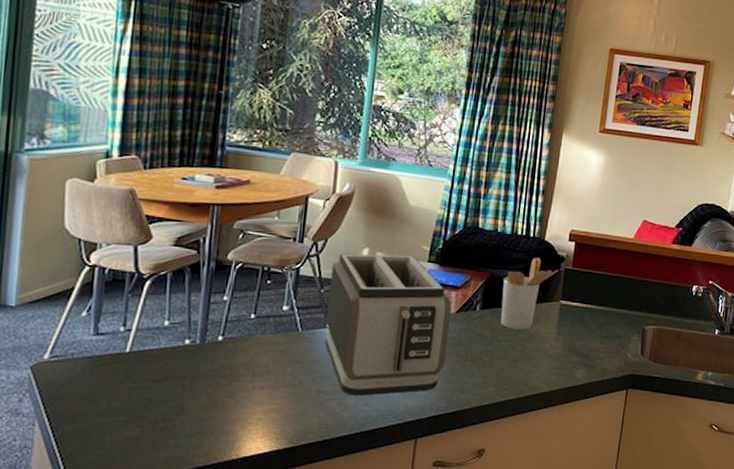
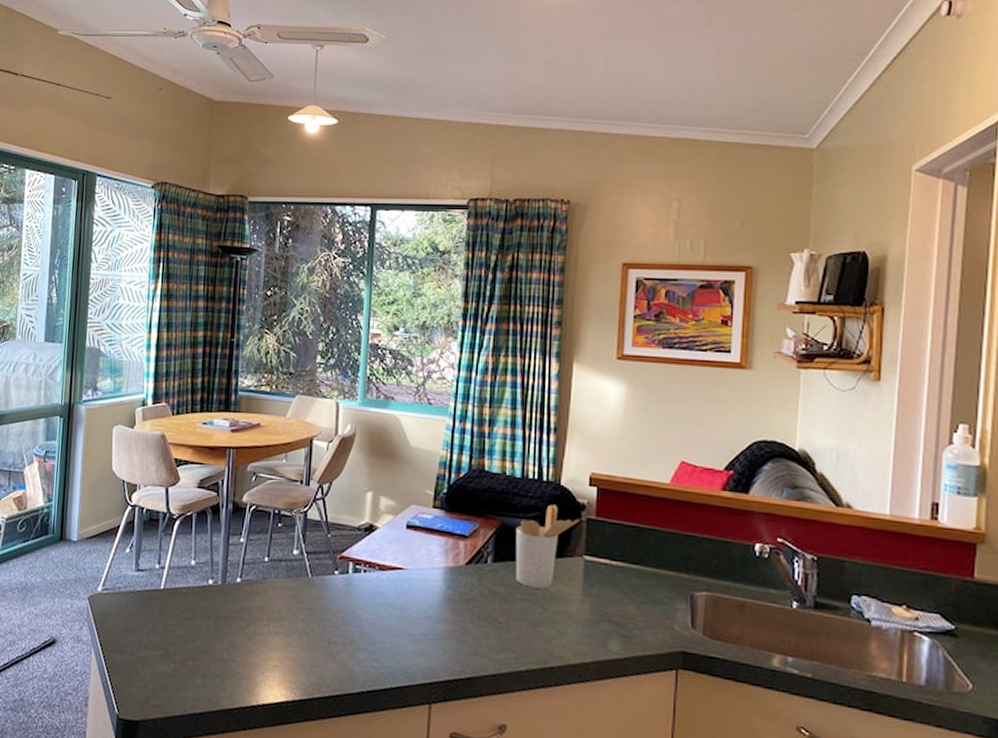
toaster: present [324,253,452,396] -> none [333,497,461,651]

